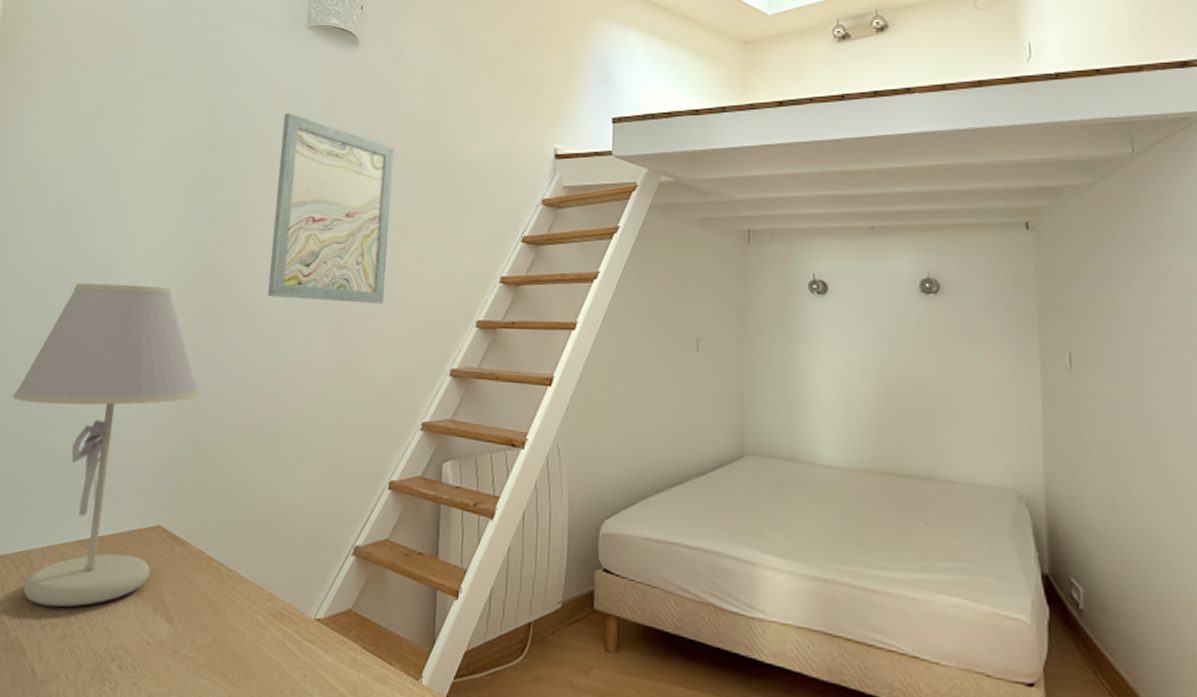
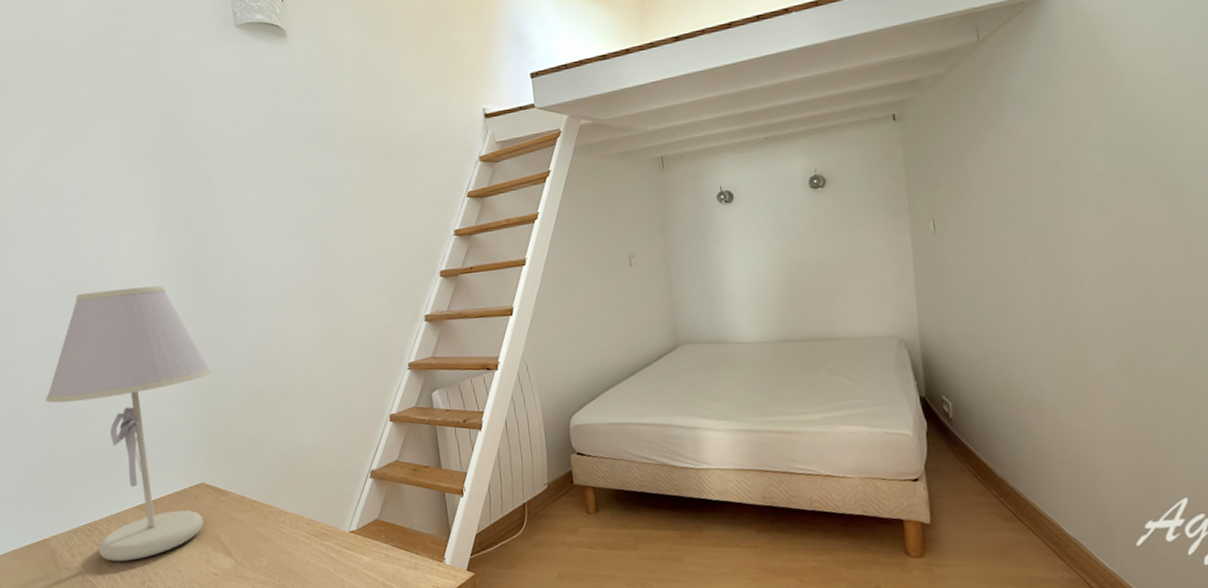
wall art: present [267,113,395,304] -> none [231,111,356,279]

